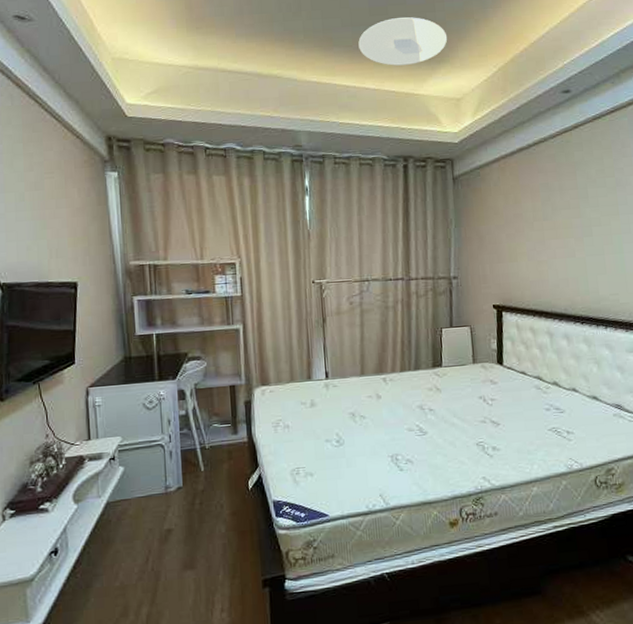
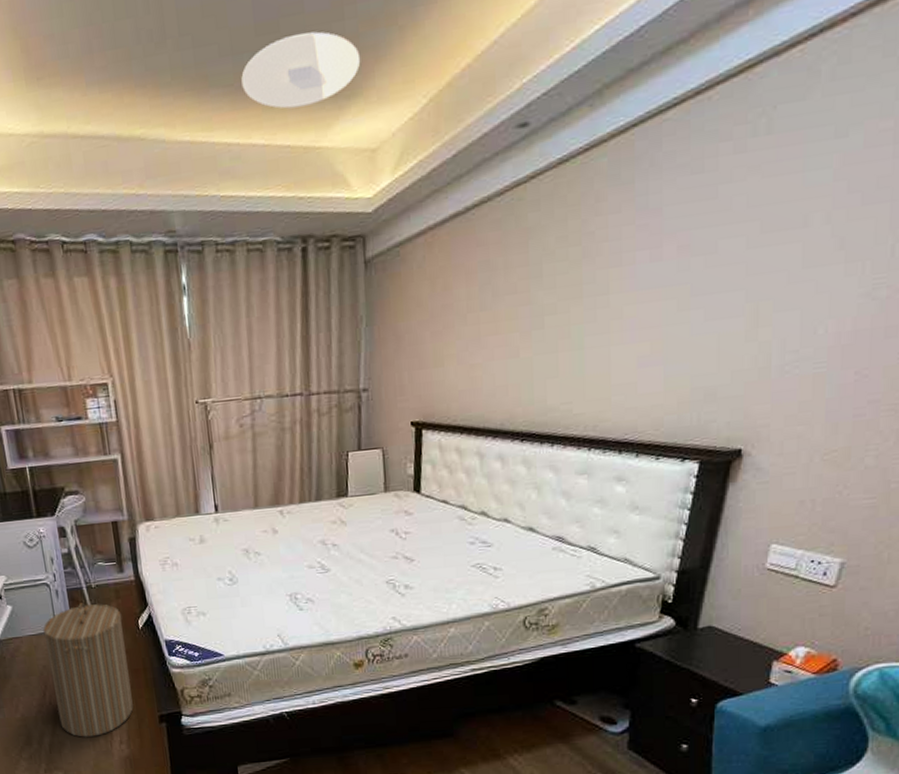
laundry hamper: none [153,464,238,606] -> present [43,603,134,737]

